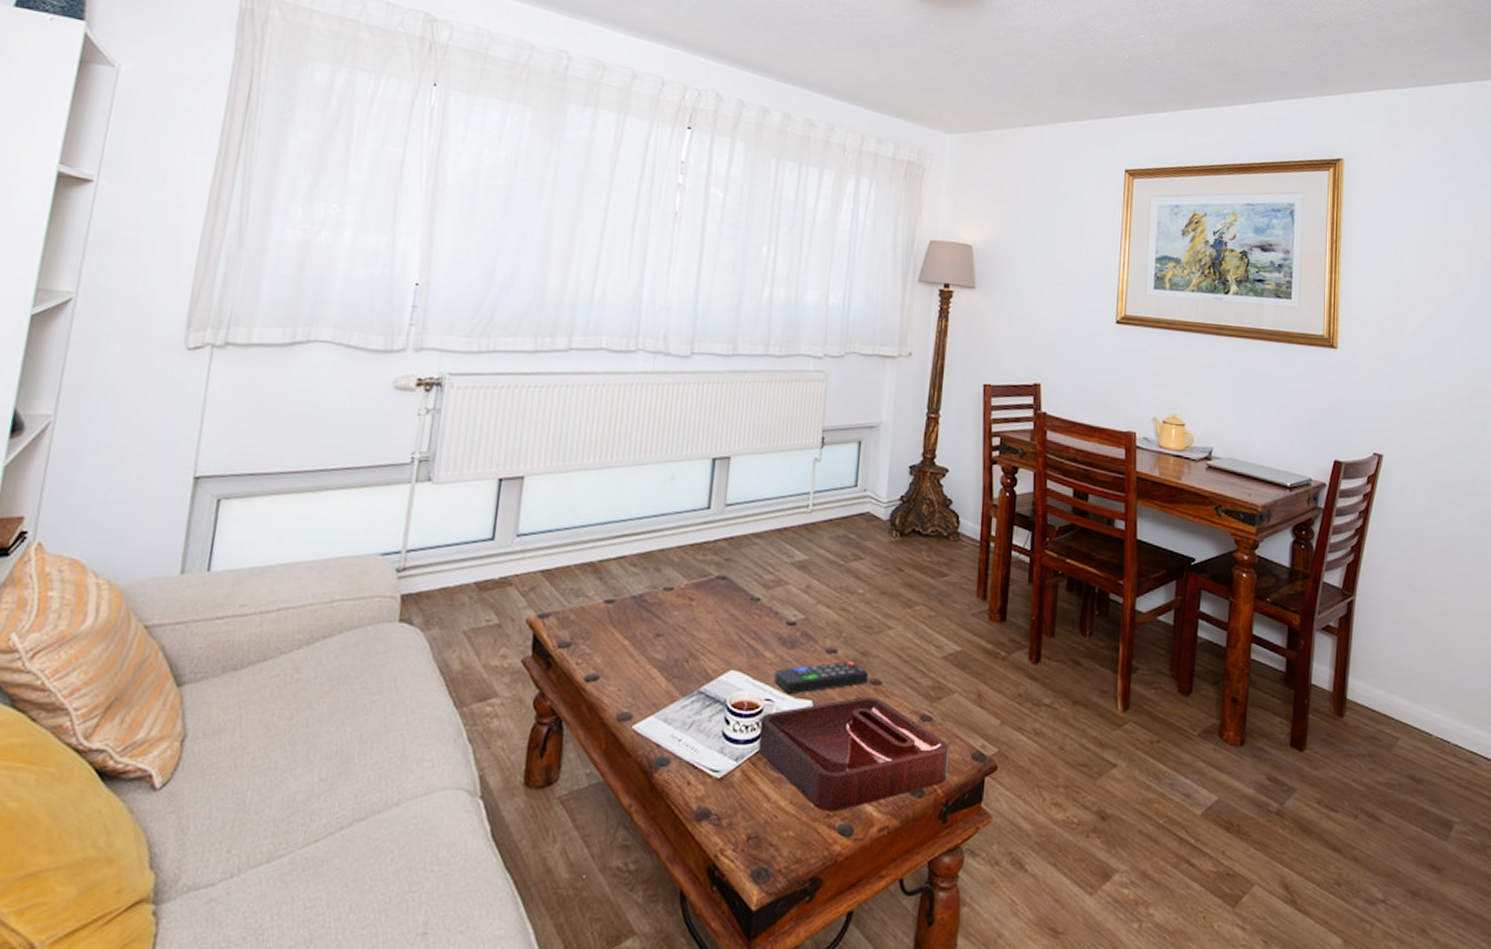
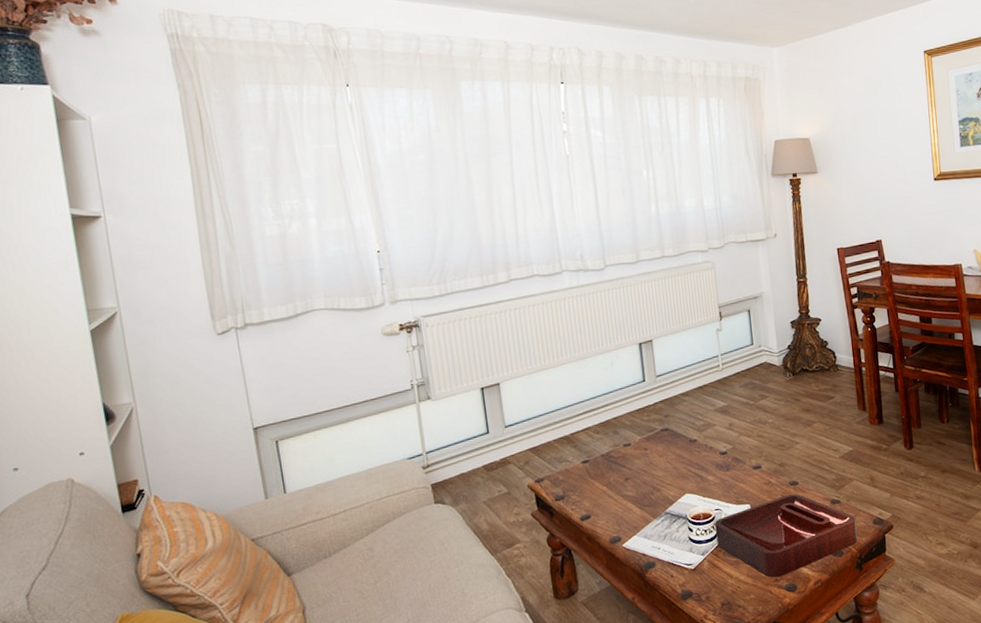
remote control: present [774,661,869,694] -> none [718,472,788,503]

